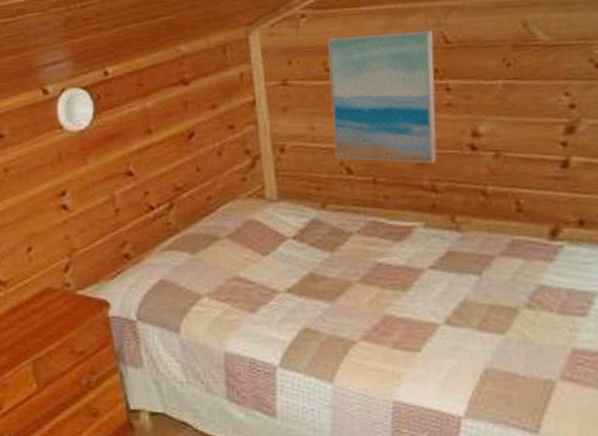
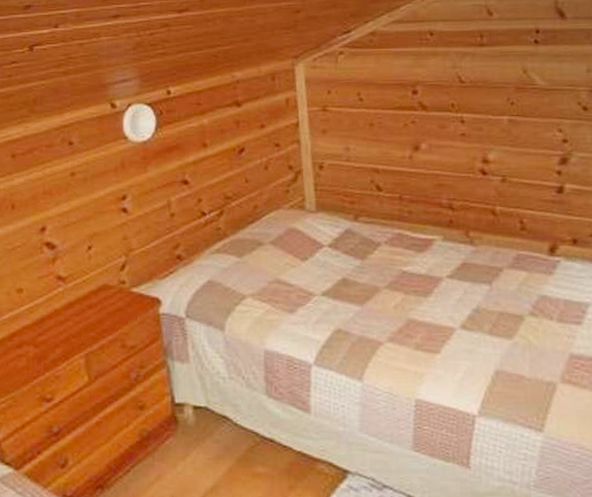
wall art: present [326,29,437,164] -> none [361,70,453,184]

